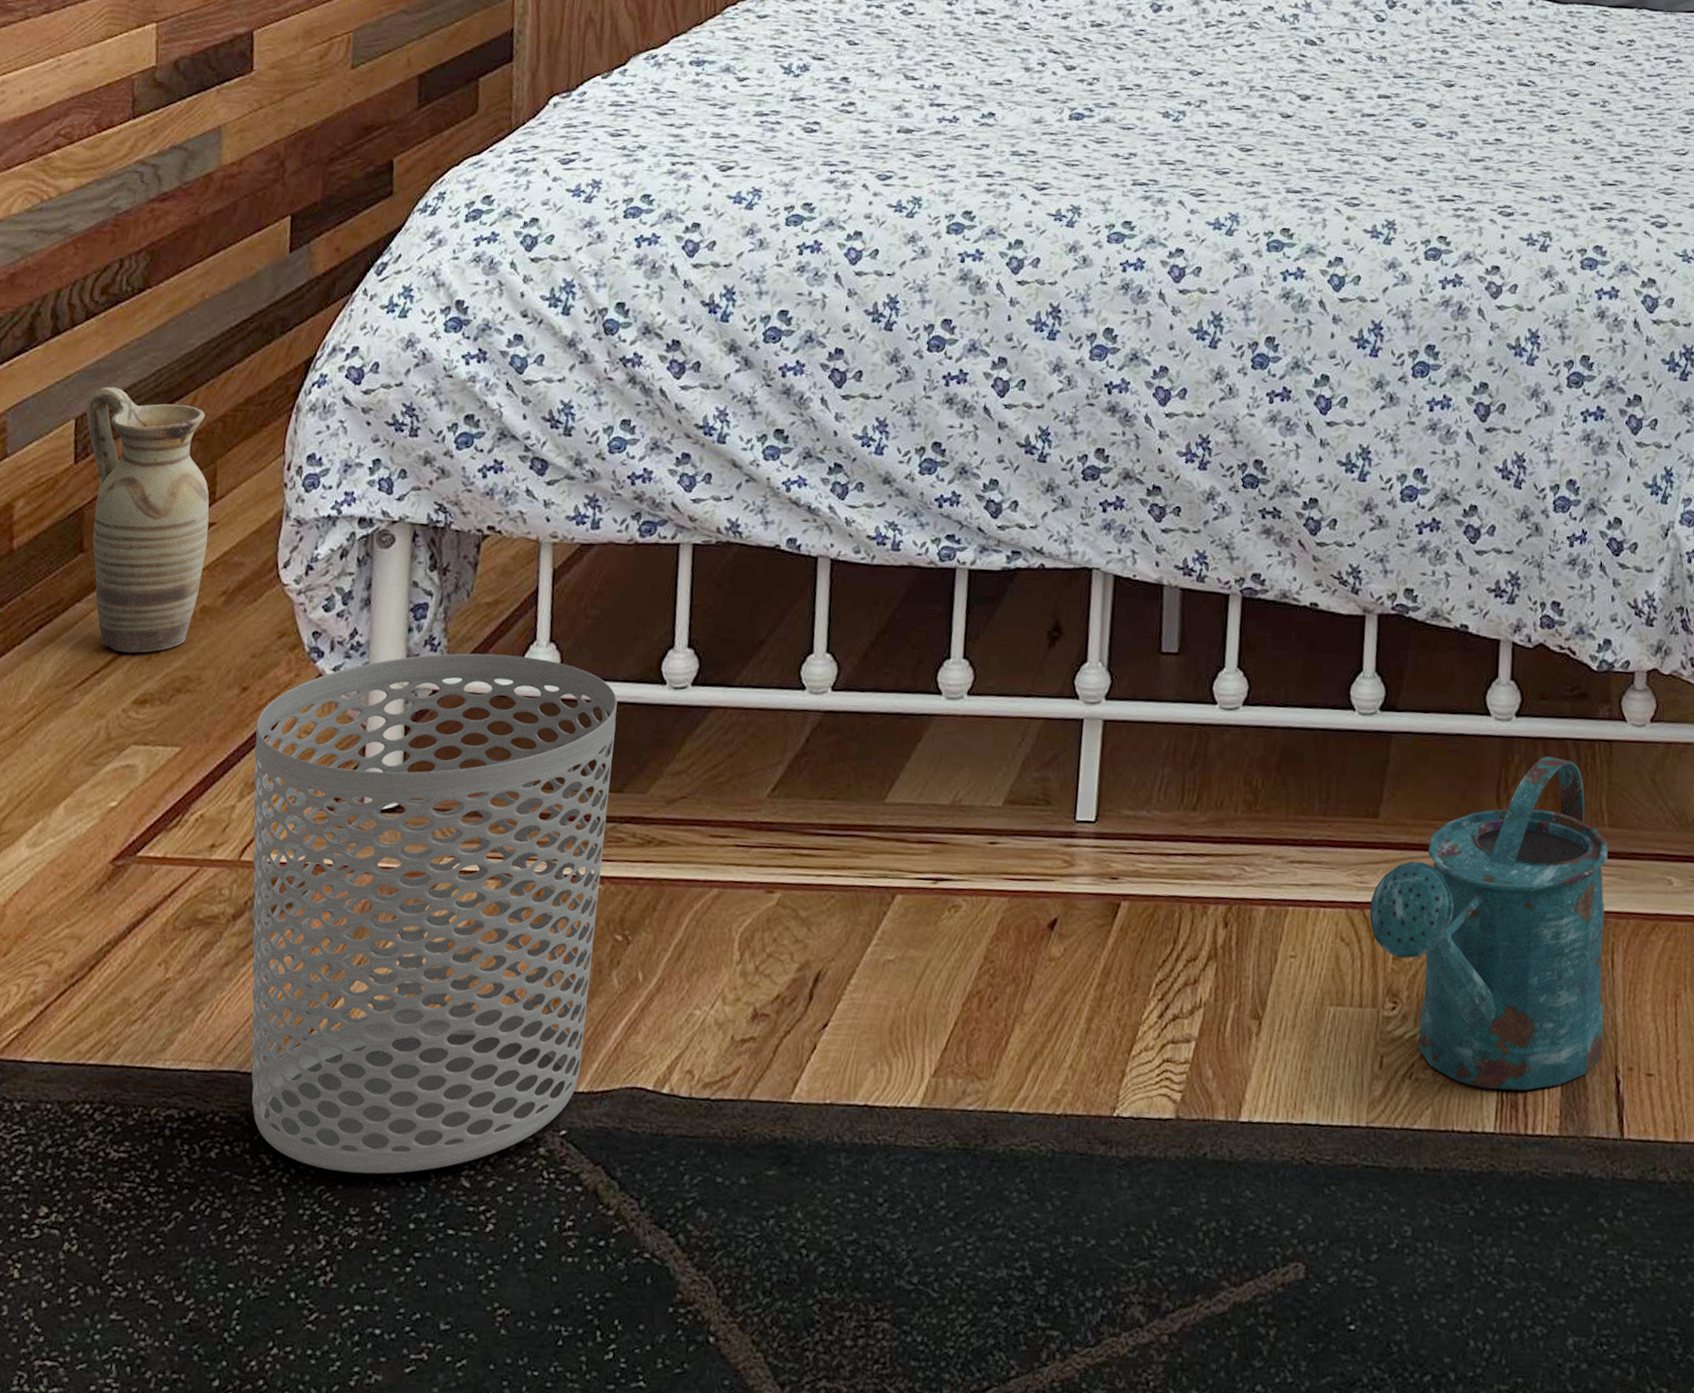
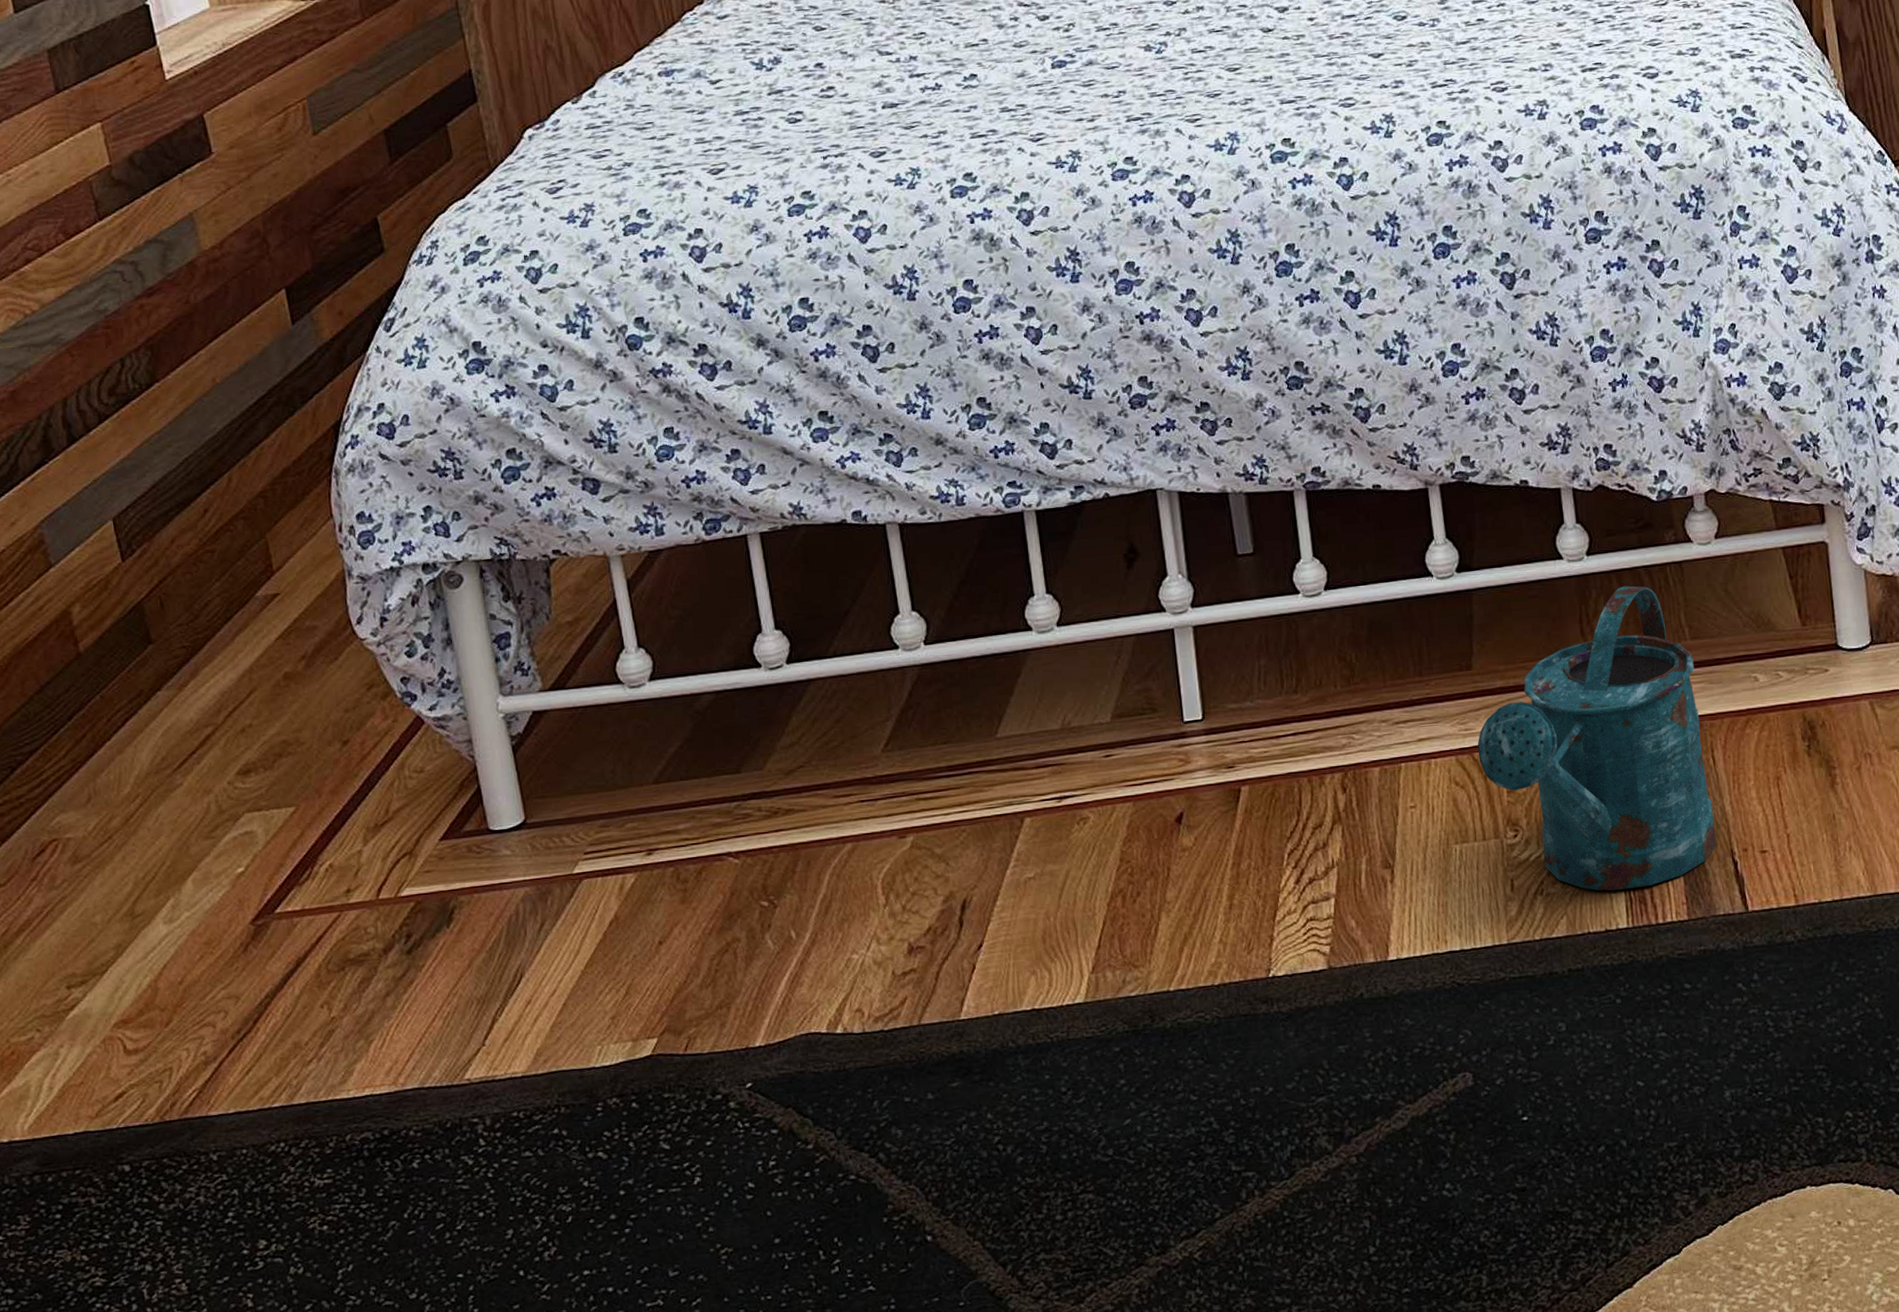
ceramic jug: present [85,386,210,653] -> none [121,482,278,730]
waste bin: present [251,653,618,1174] -> none [364,664,754,1159]

